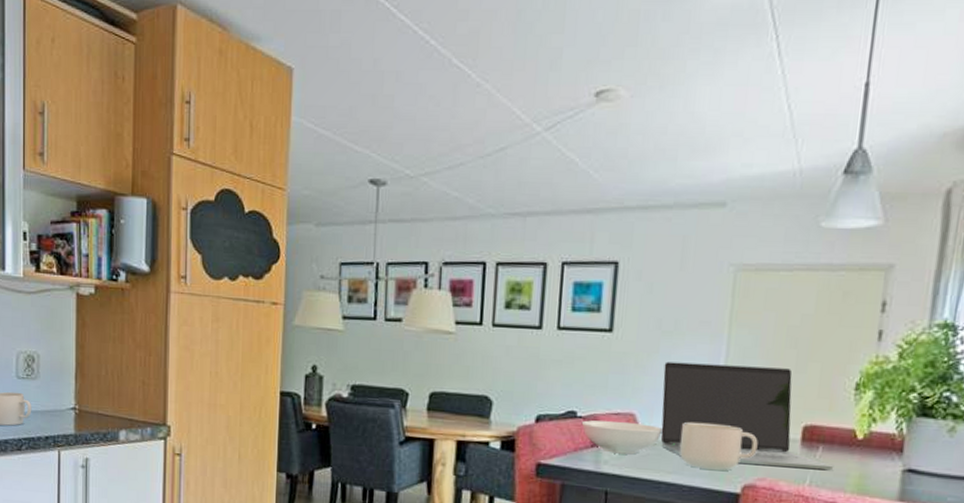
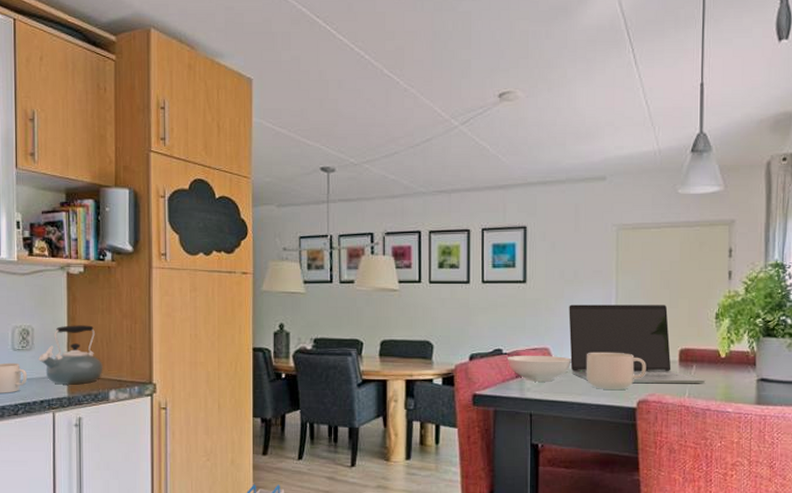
kettle: none [44,353,113,421] -> present [38,325,103,385]

